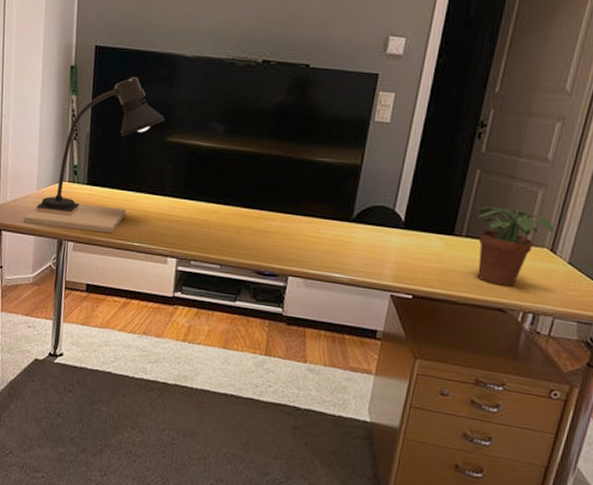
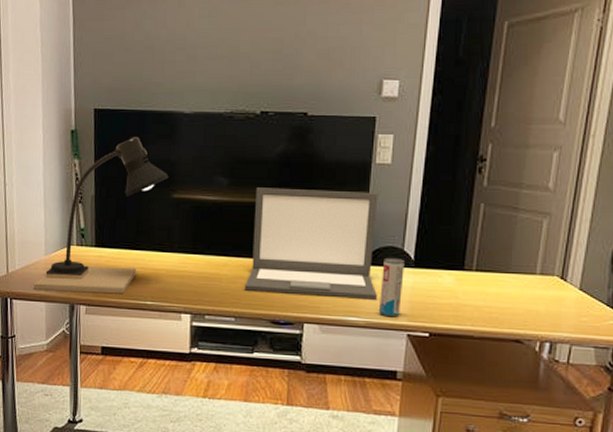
laptop: none [232,137,374,258] -> present [244,188,378,300]
beverage can: none [364,217,394,277] -> present [379,257,404,317]
potted plant: present [476,207,555,287] -> none [484,239,562,317]

